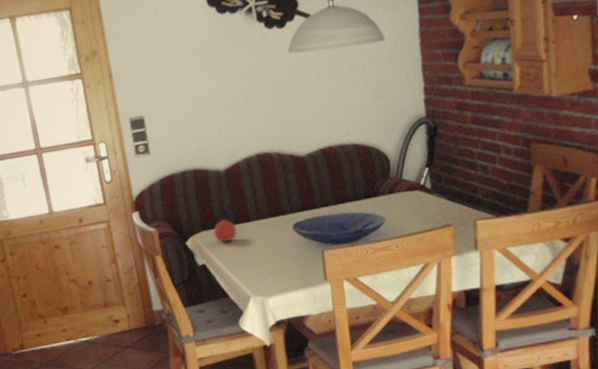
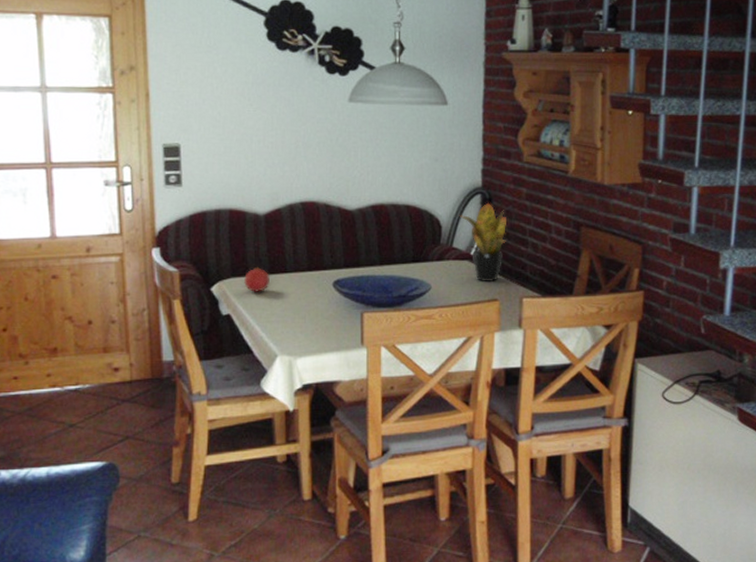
potted plant: none [405,131,455,210] -> present [459,202,506,282]

